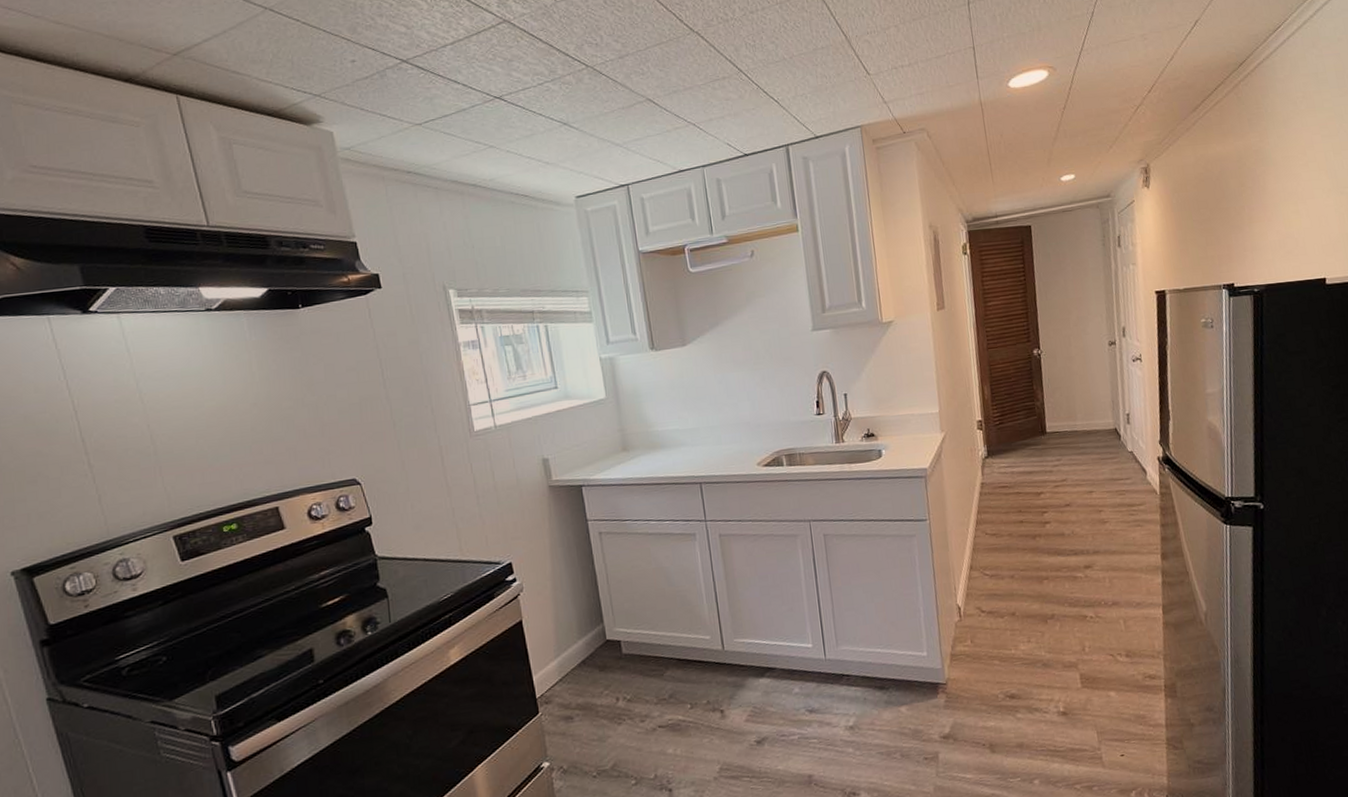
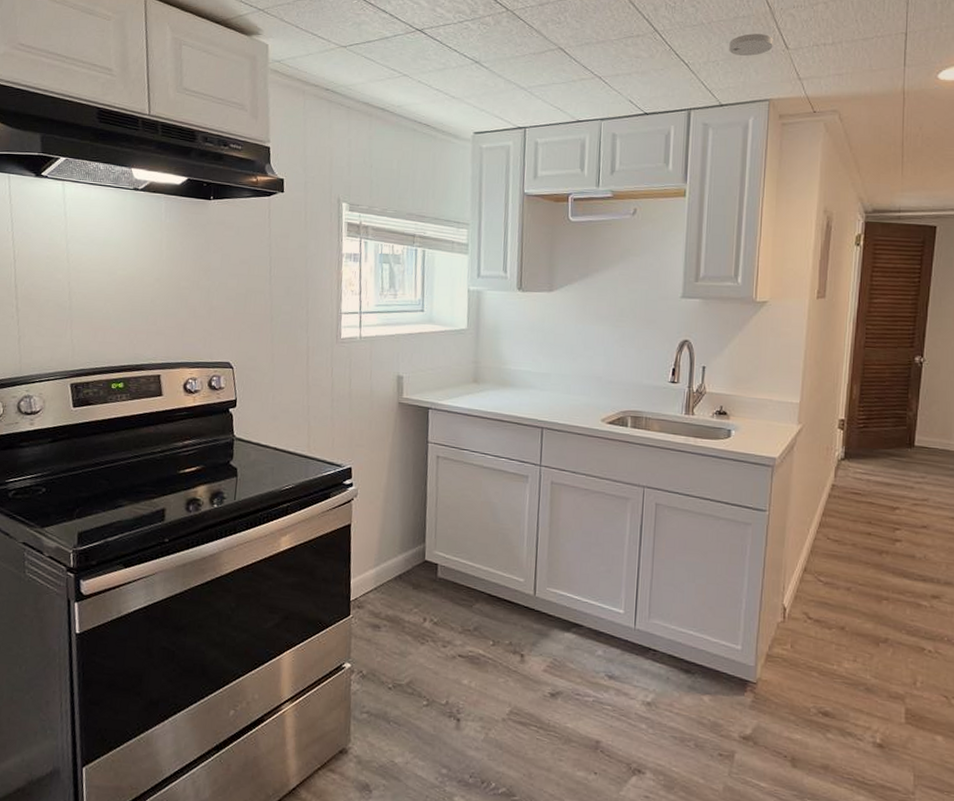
smoke detector: none [813,62,855,87] -> present [729,33,773,56]

